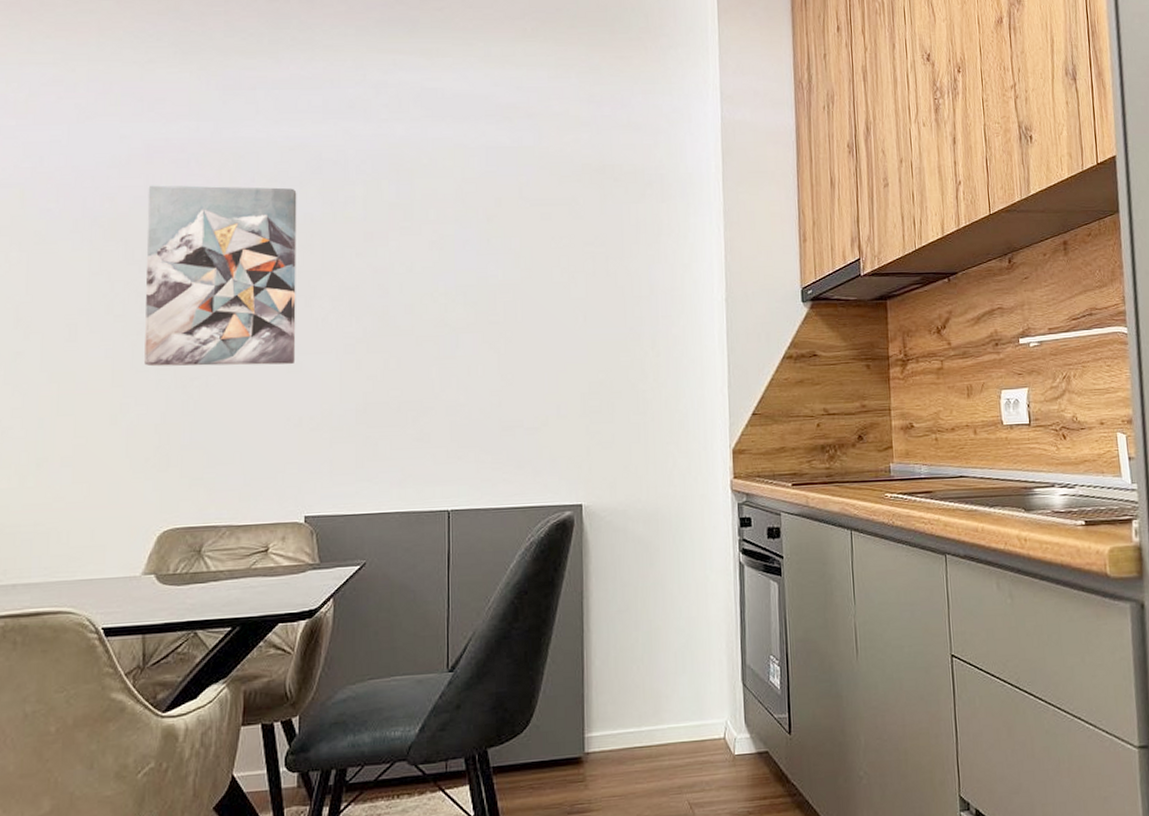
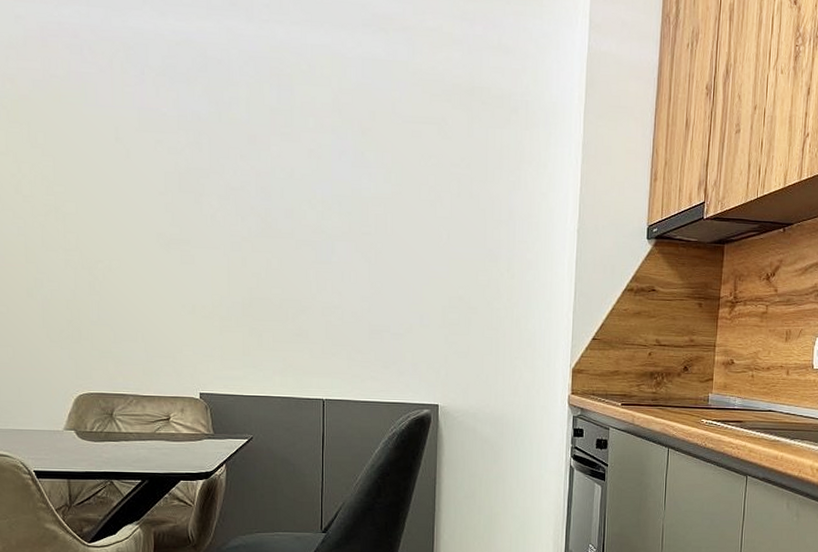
wall art: present [144,185,297,367] -> none [45,69,188,256]

